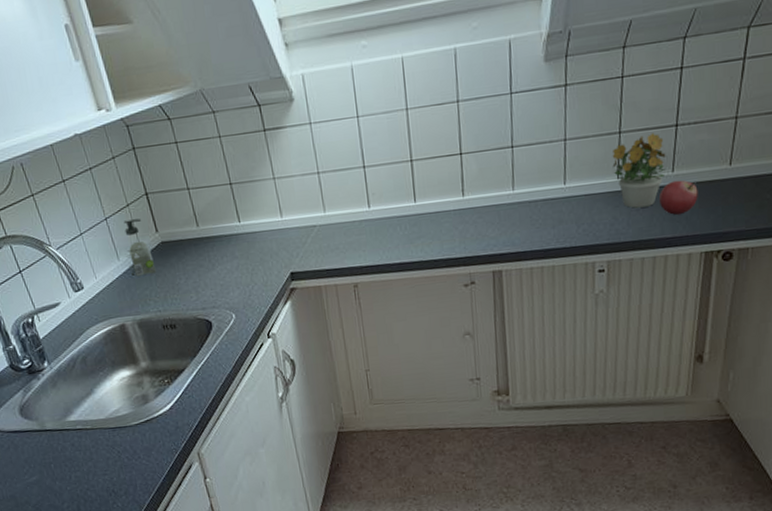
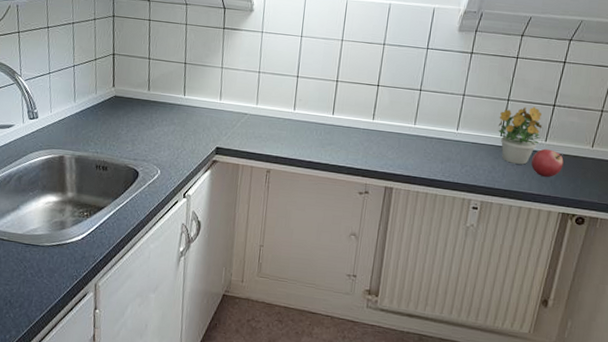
soap dispenser: present [123,219,157,277] -> none [81,71,104,120]

